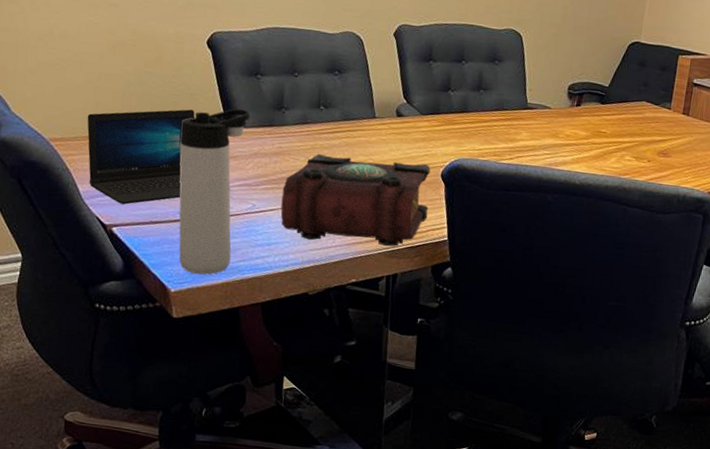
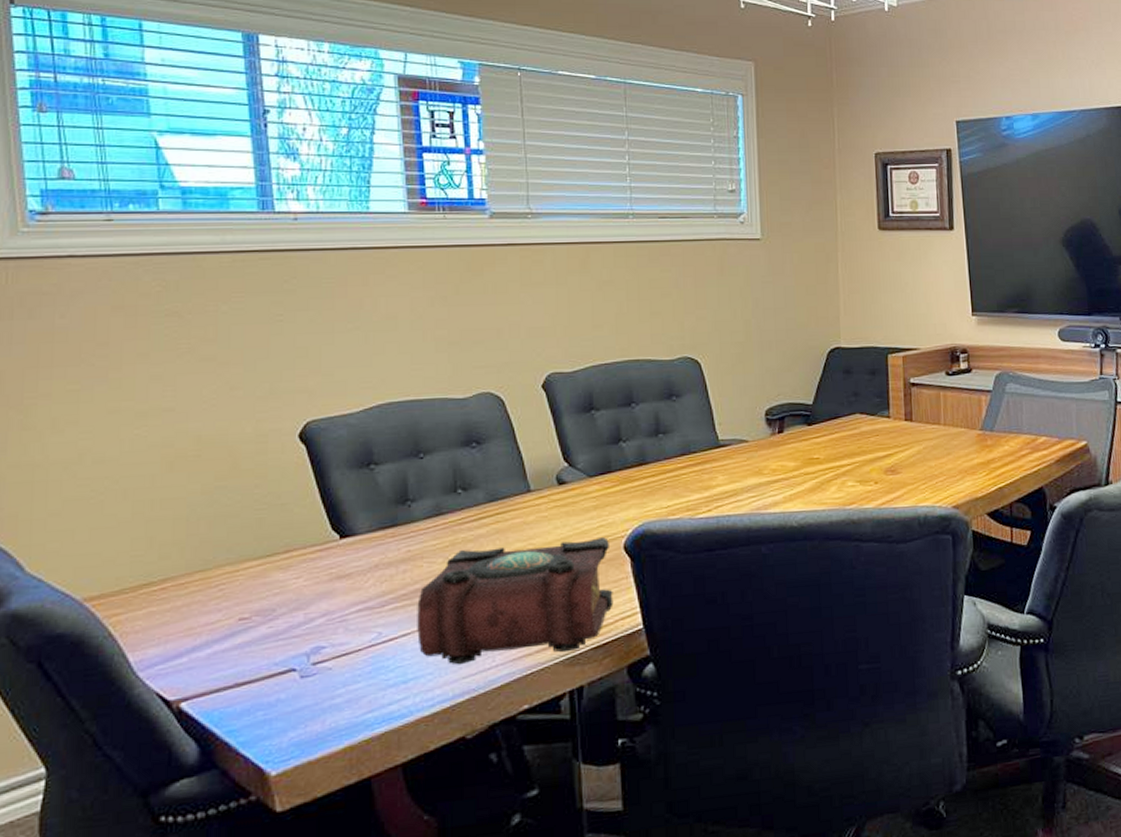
laptop: present [87,109,195,205] -> none [137,524,289,668]
thermos bottle: present [179,108,251,275] -> none [270,511,366,744]

